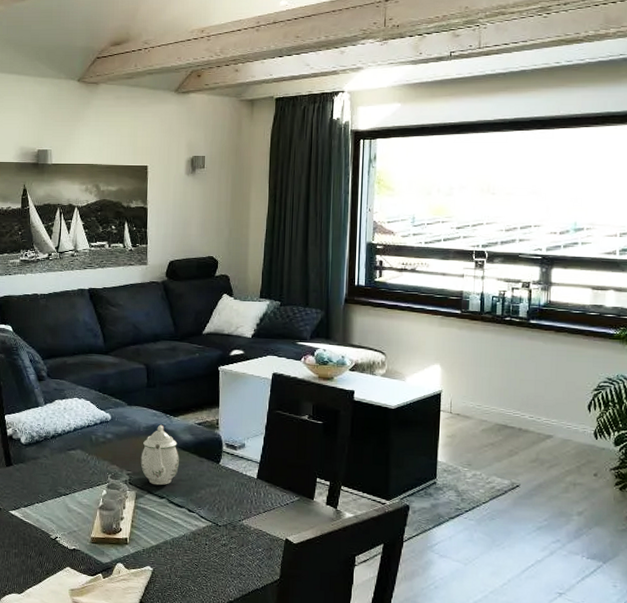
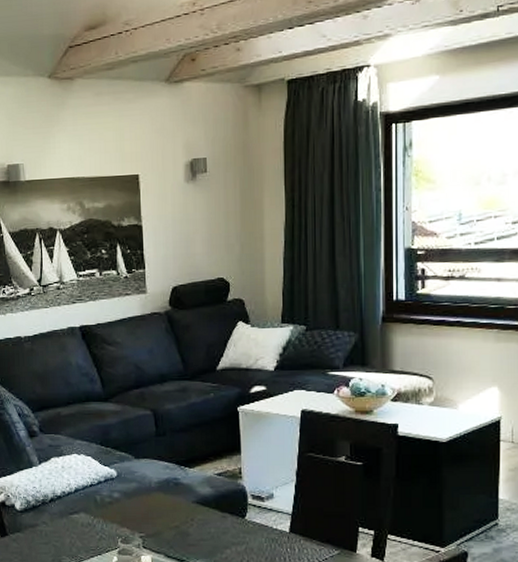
teapot: present [140,424,179,486] -> none [154,478,199,548]

